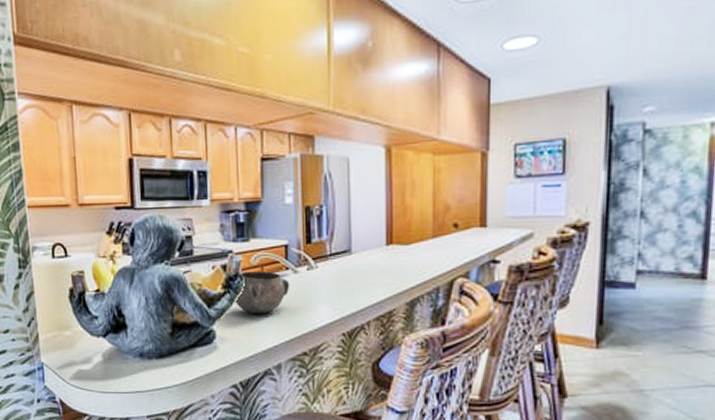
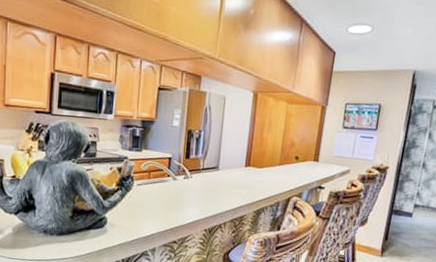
decorative bowl: present [233,271,290,314] -> none [124,174,170,209]

